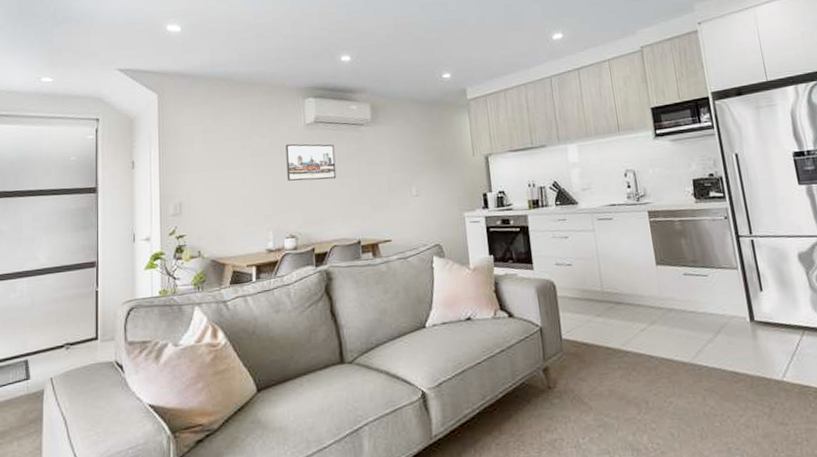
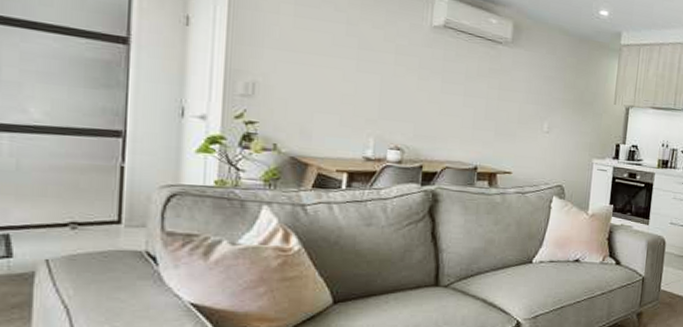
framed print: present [285,143,337,181] -> none [400,43,464,96]

